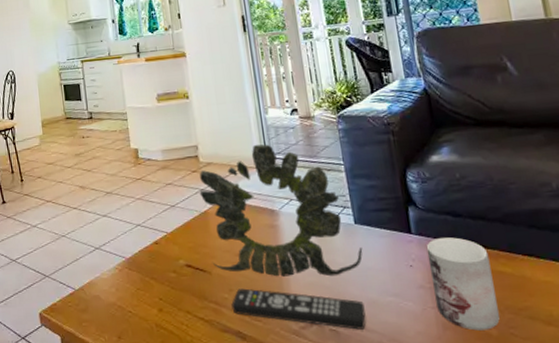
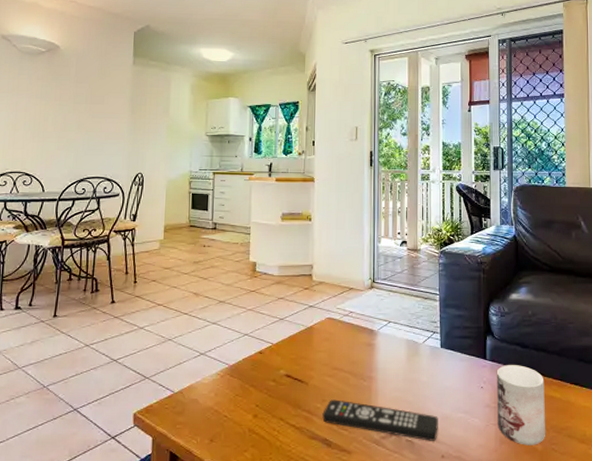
plant: present [199,144,363,277] -> none [308,269,444,393]

